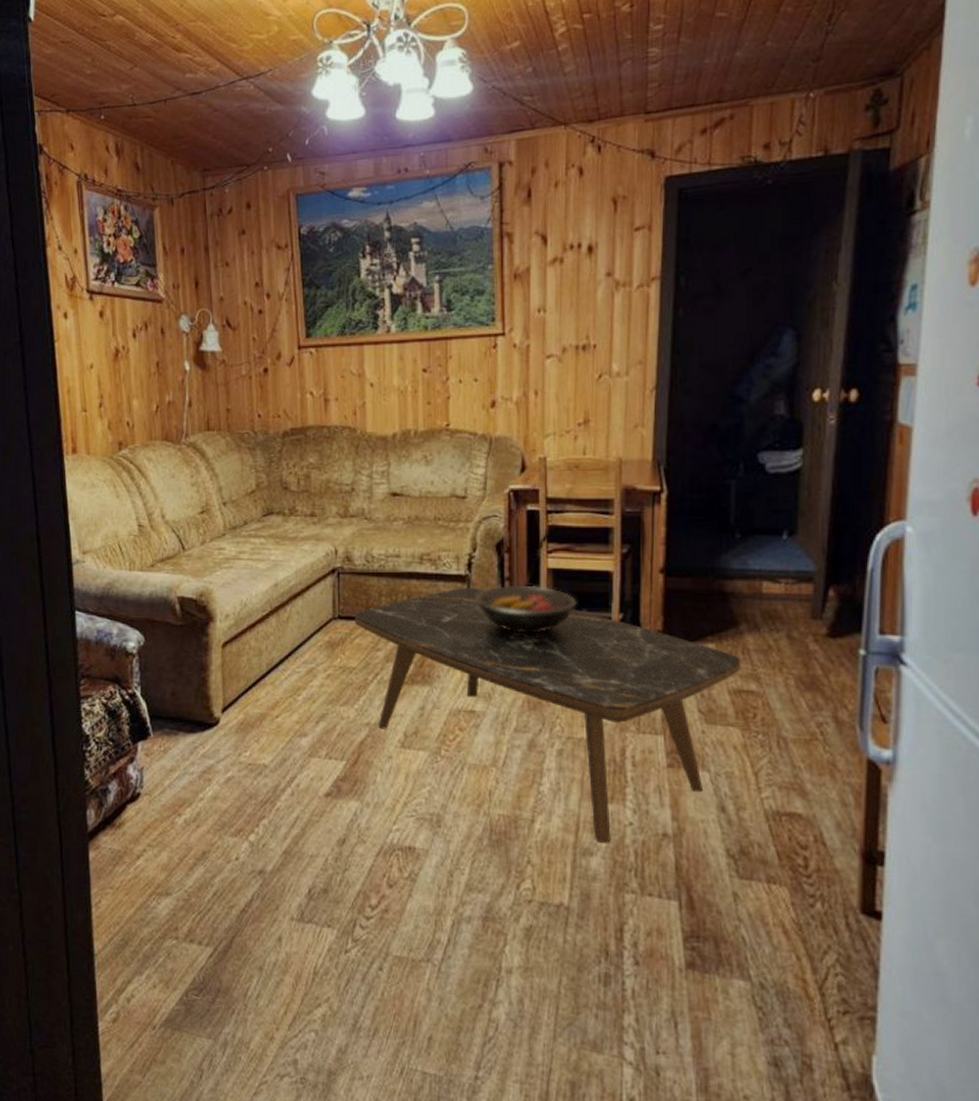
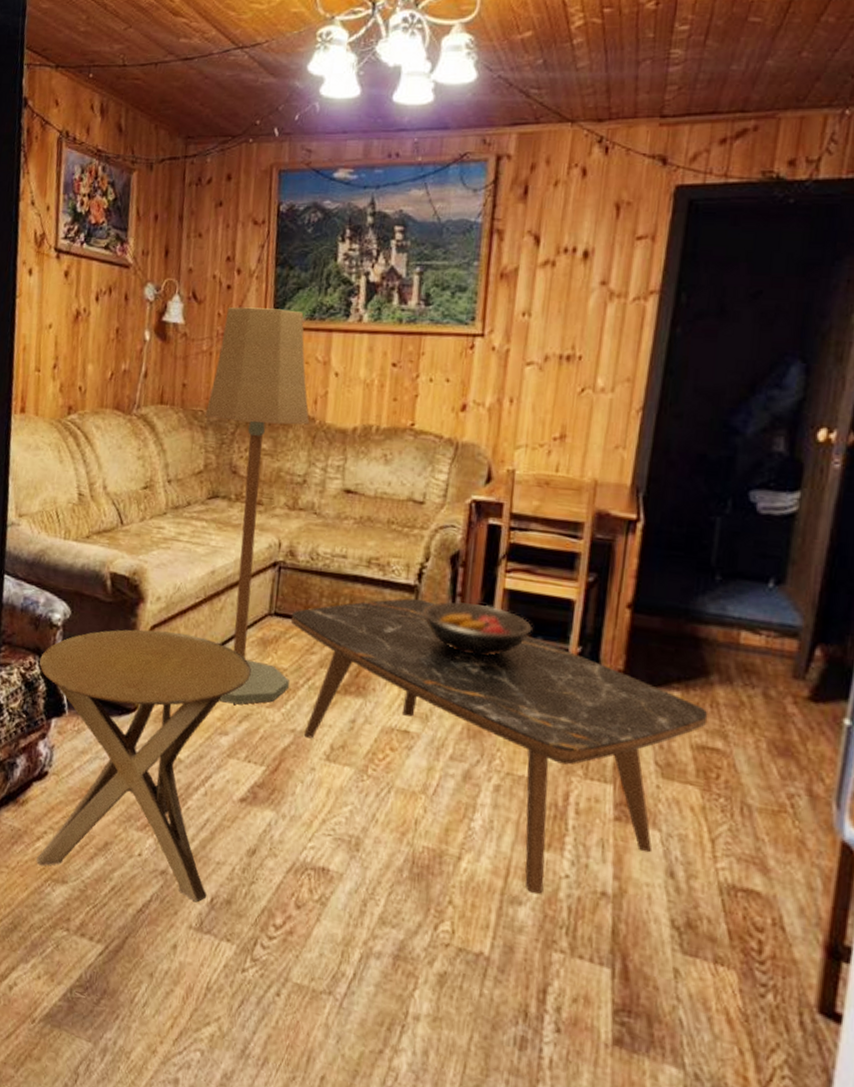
side table: none [120,646,322,894] -> present [36,629,252,902]
floor lamp: none [251,328,359,707] -> present [204,307,310,705]

